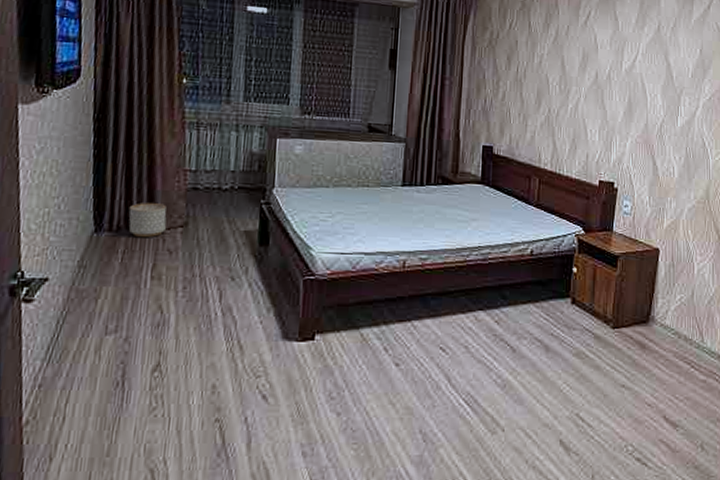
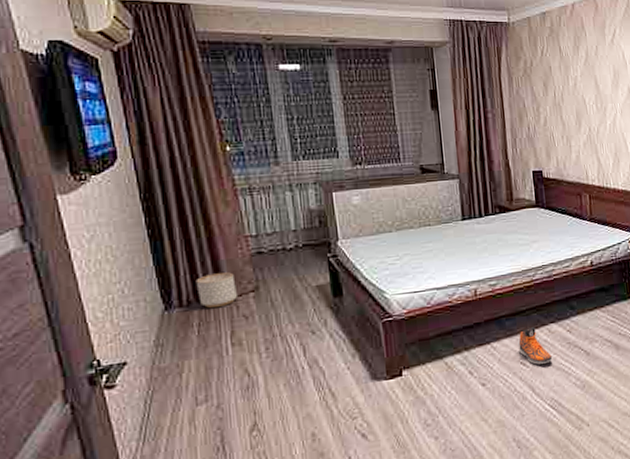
sneaker: none [439,311,475,353] -> present [518,327,553,365]

